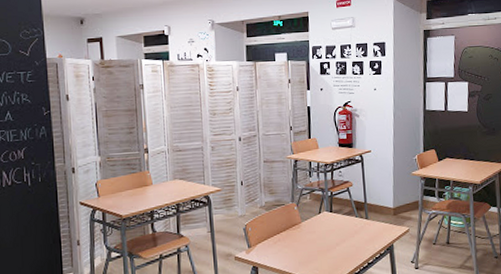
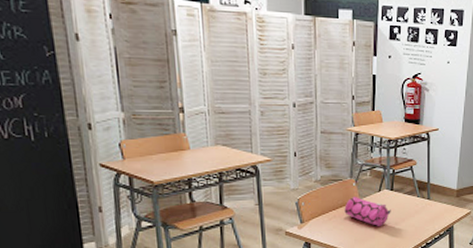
pencil case: none [288,219,332,249] -> present [344,196,391,227]

